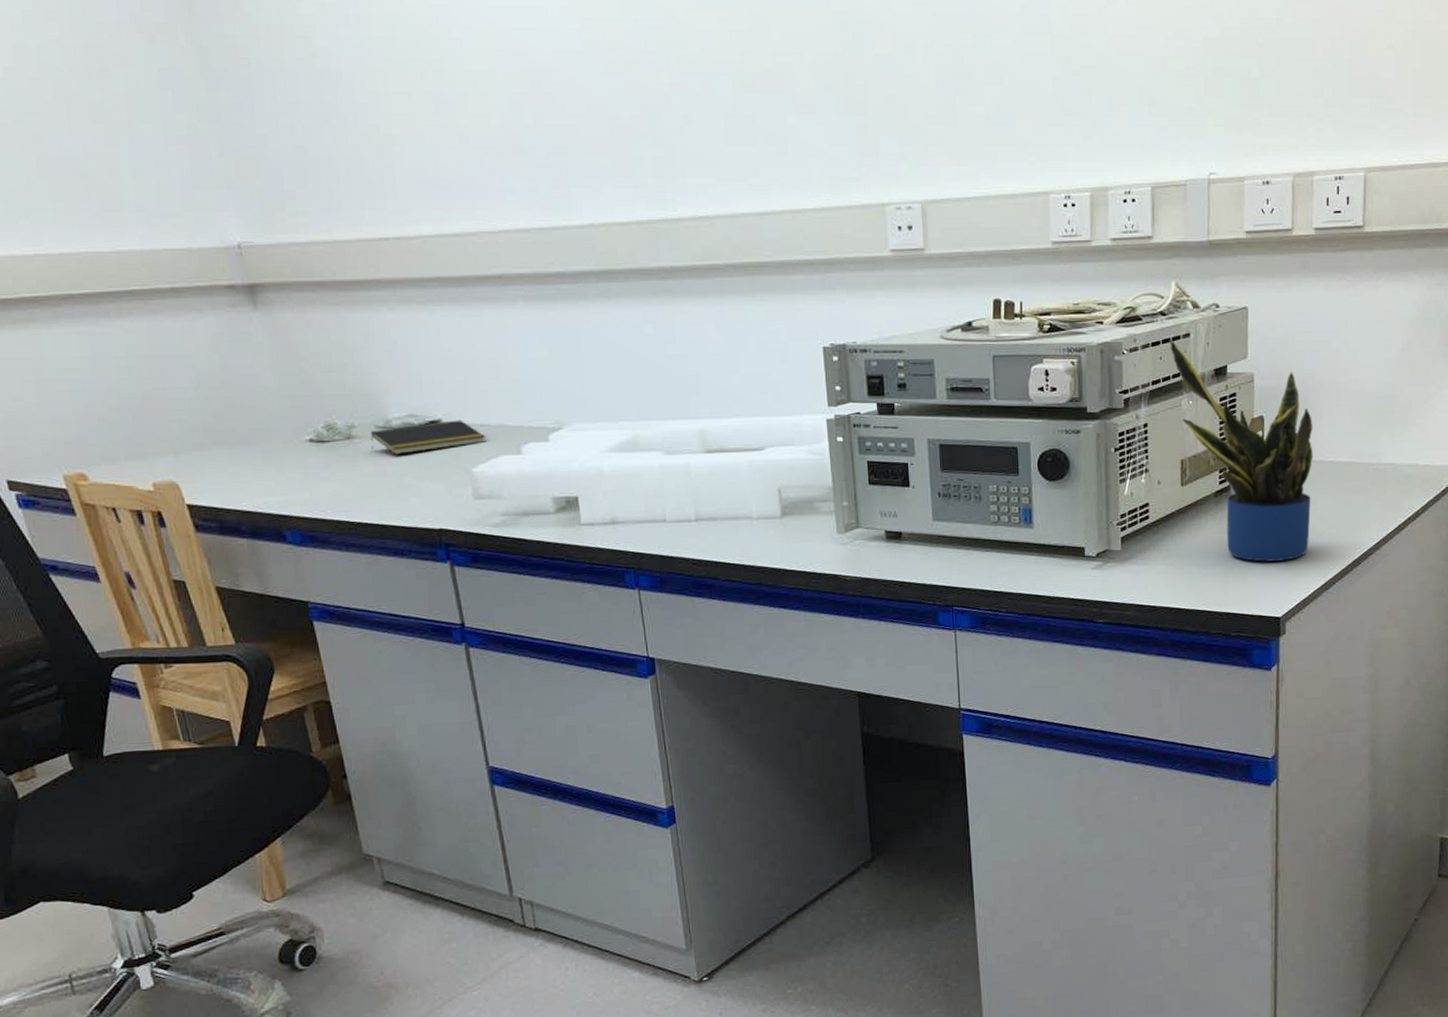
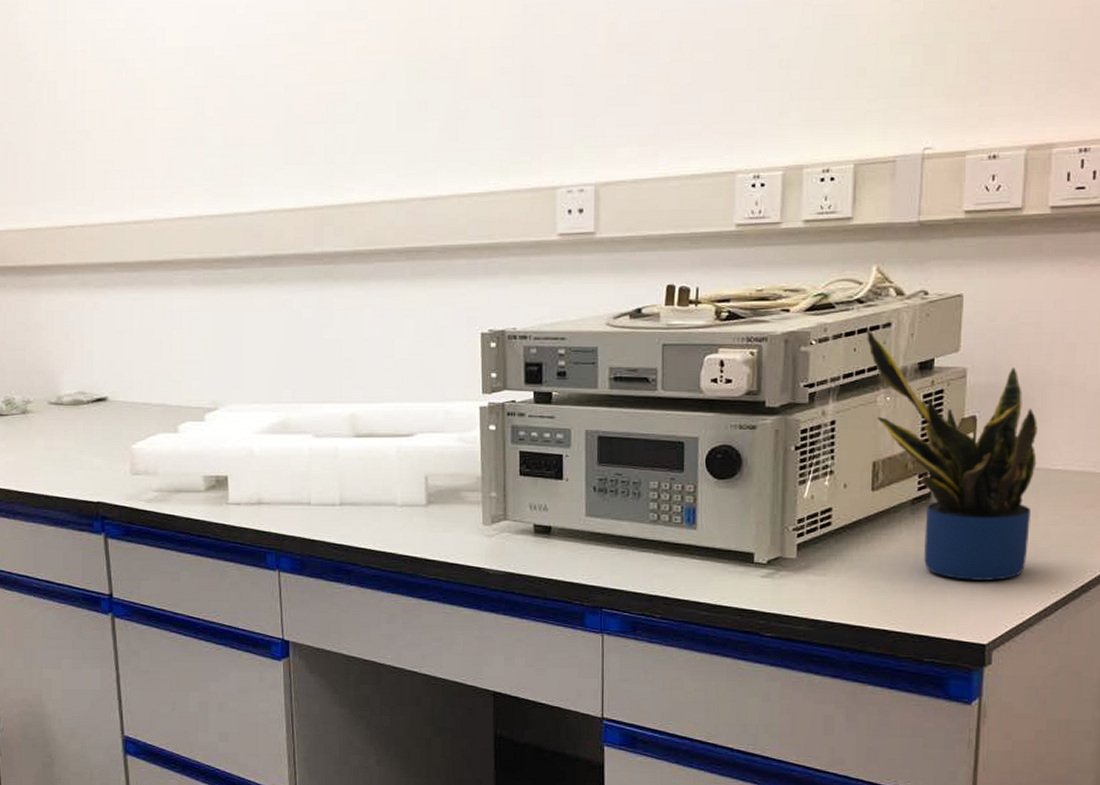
notepad: present [370,420,487,454] -> none [43,398,147,429]

